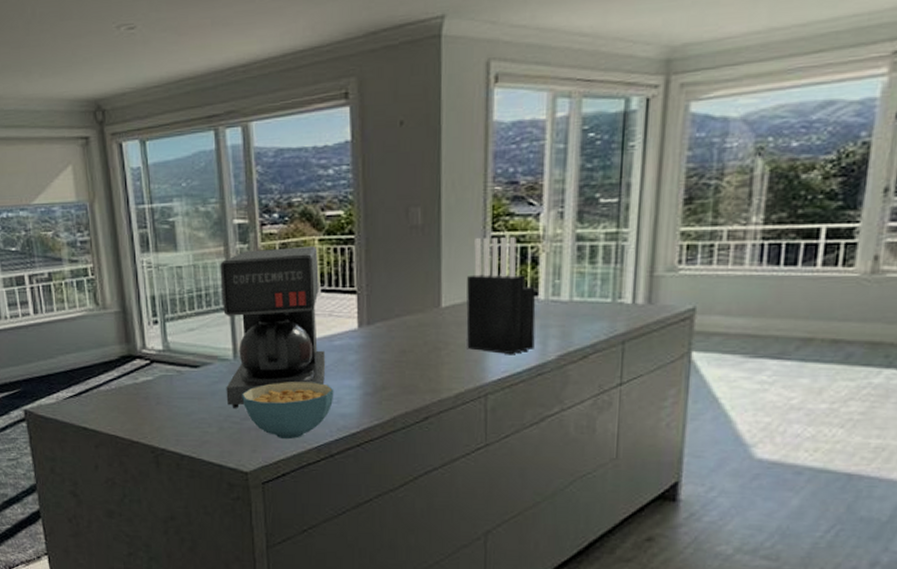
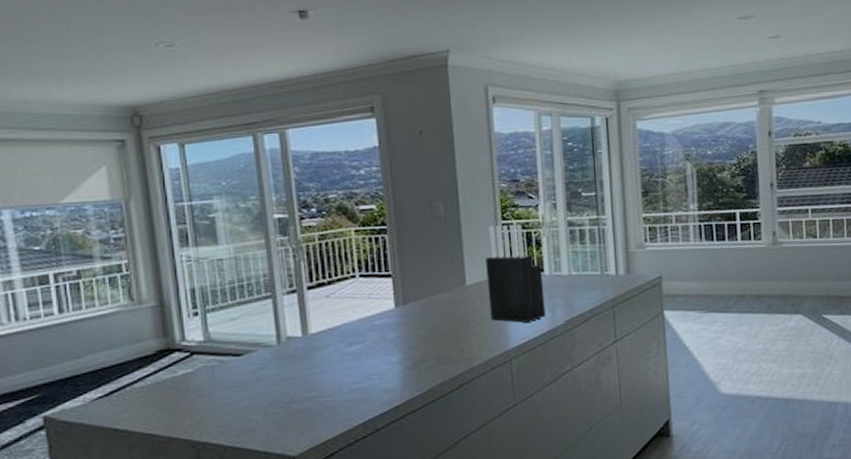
coffee maker: present [220,246,326,408] -> none [261,237,368,393]
cereal bowl: present [242,382,334,440] -> none [287,360,377,419]

